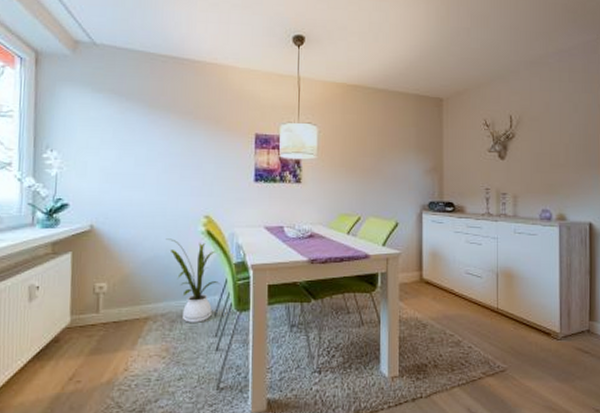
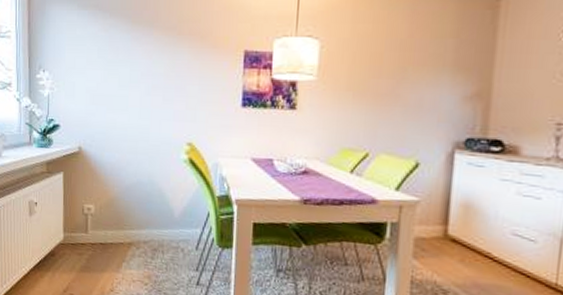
house plant: present [166,238,220,323] -> none [148,165,202,255]

